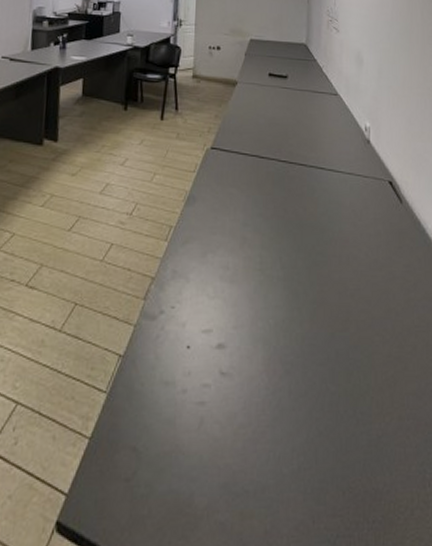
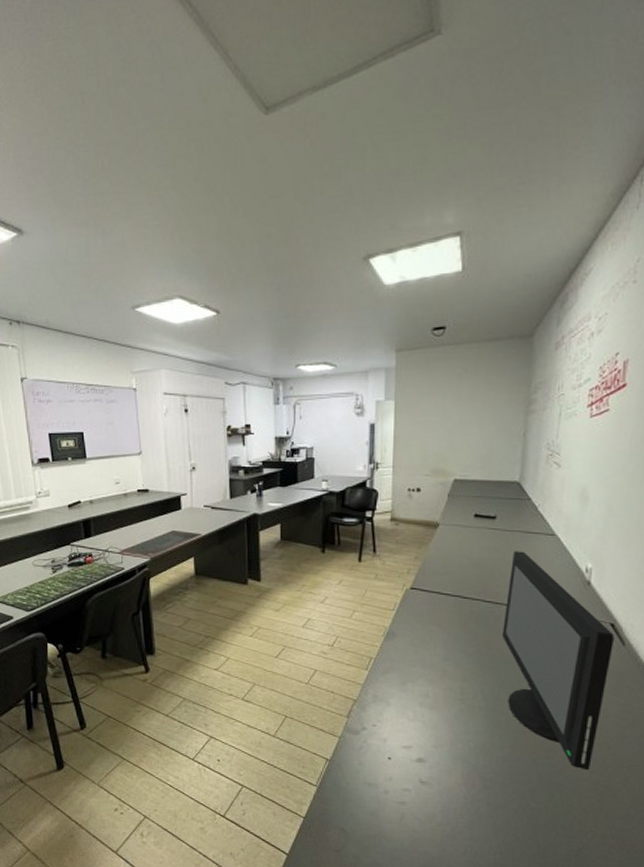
computer monitor: none [297,109,393,342] -> present [502,551,614,771]

